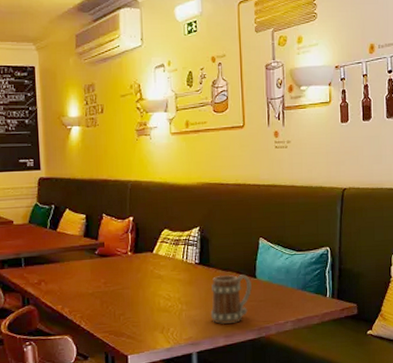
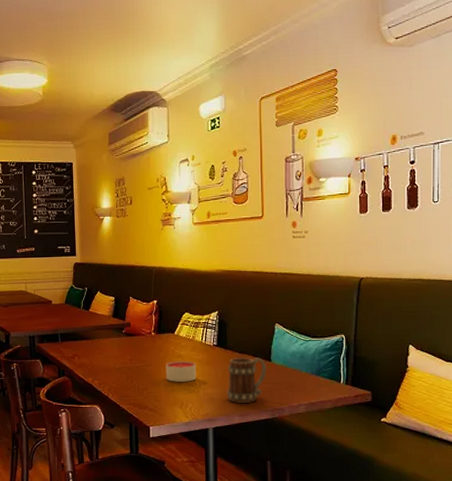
candle: none [144,281,178,305] -> present [166,361,196,382]

